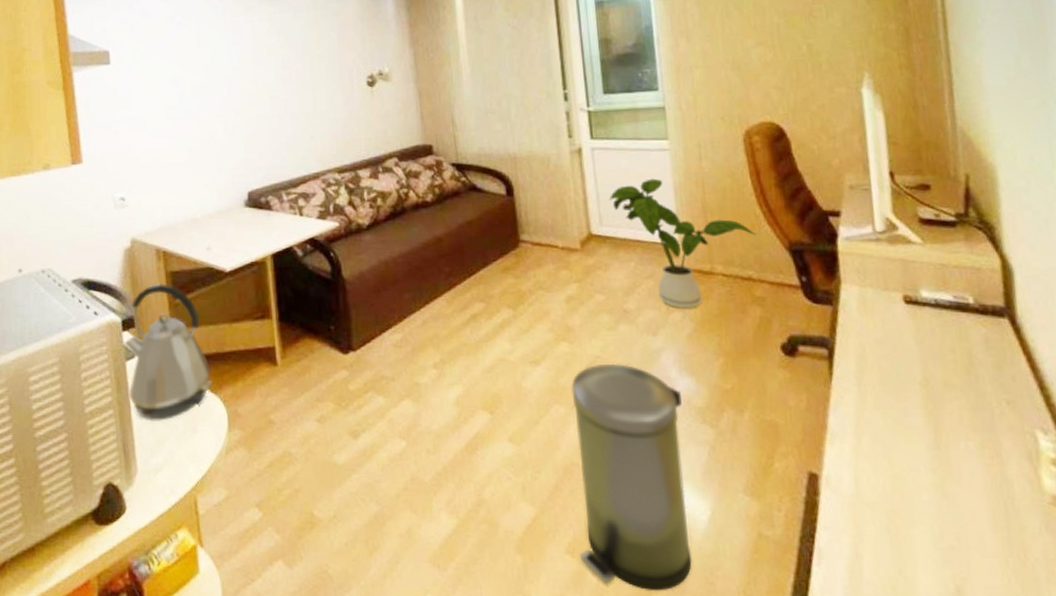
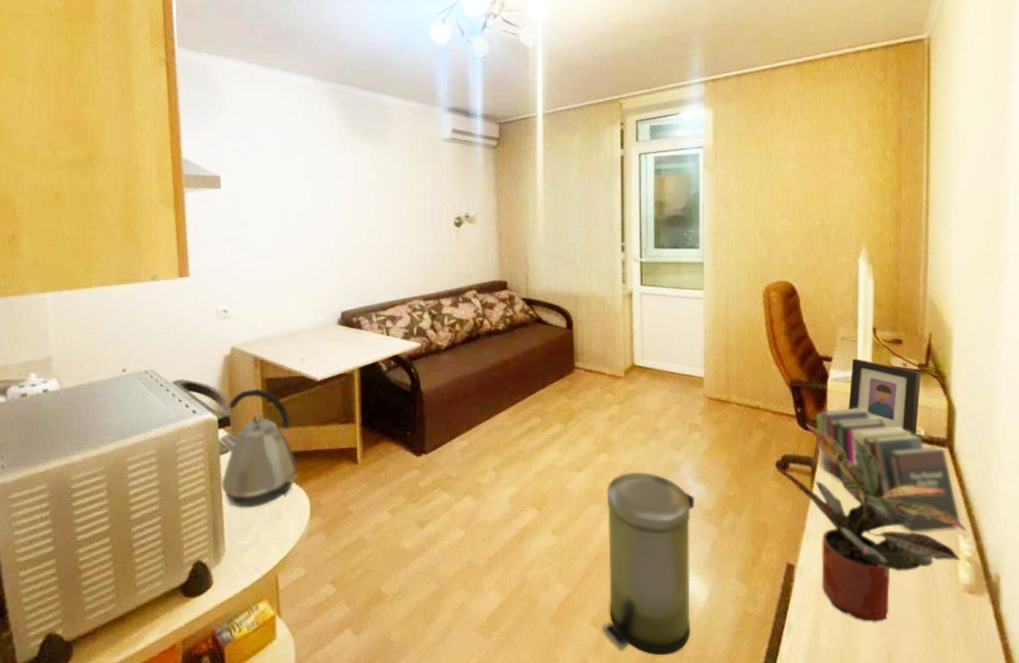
house plant: present [609,178,757,310] -> none [651,321,766,431]
potted plant: none [781,295,1047,546] -> present [776,423,967,622]
books: none [826,272,1037,428] -> present [815,407,960,532]
picture frame: none [866,211,964,306] -> present [848,358,921,436]

